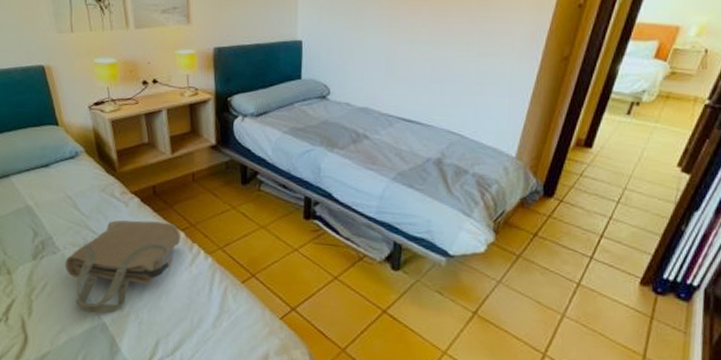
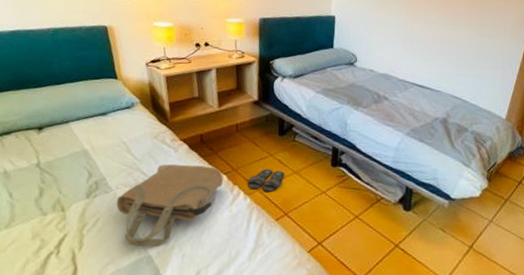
slippers: none [208,223,250,250] -> present [247,169,285,192]

